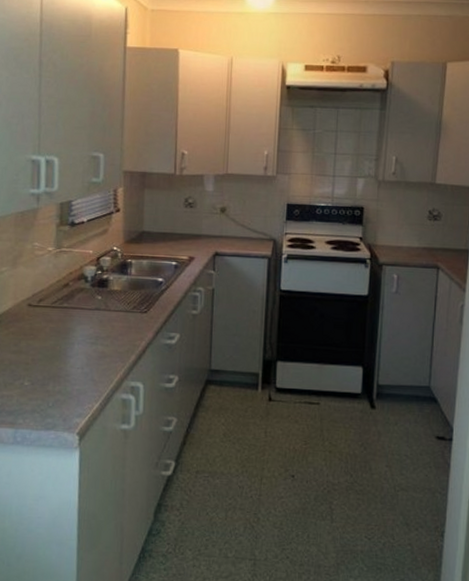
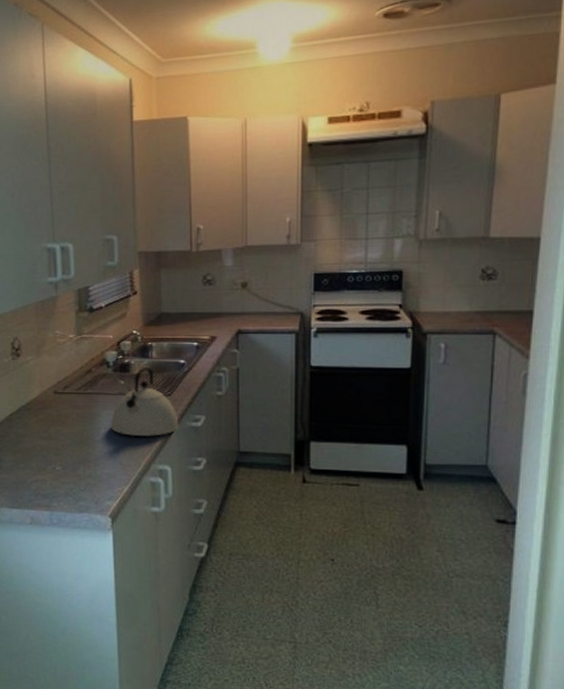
kettle: none [84,283,154,354] -> present [110,366,179,437]

